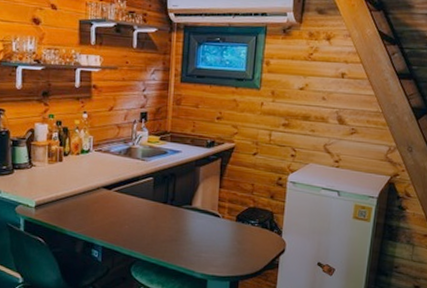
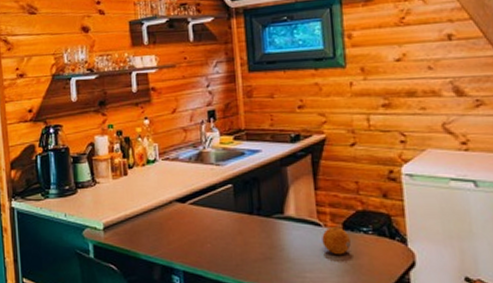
fruit: none [218,218,240,241] -> present [322,227,351,255]

